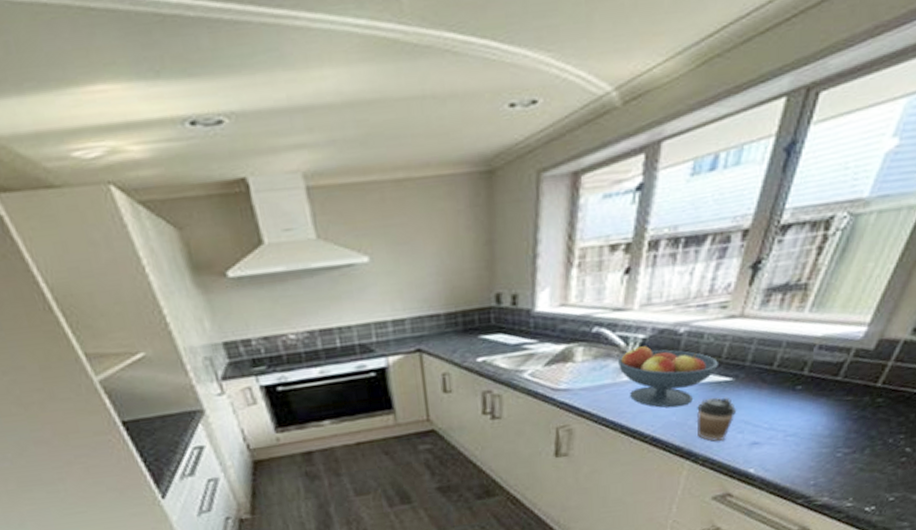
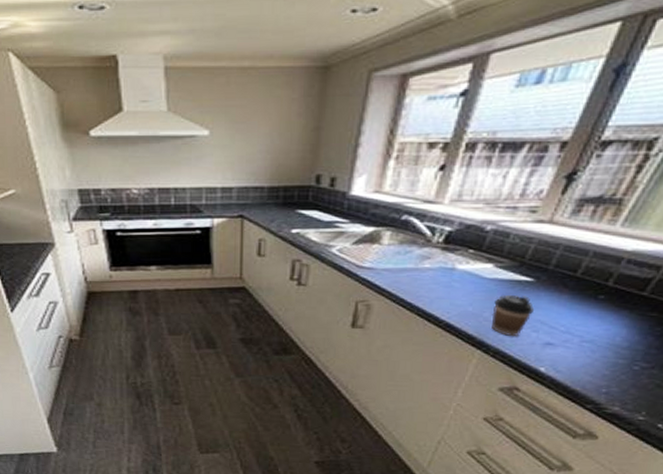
fruit bowl: present [617,346,719,408] -> none [421,238,522,299]

